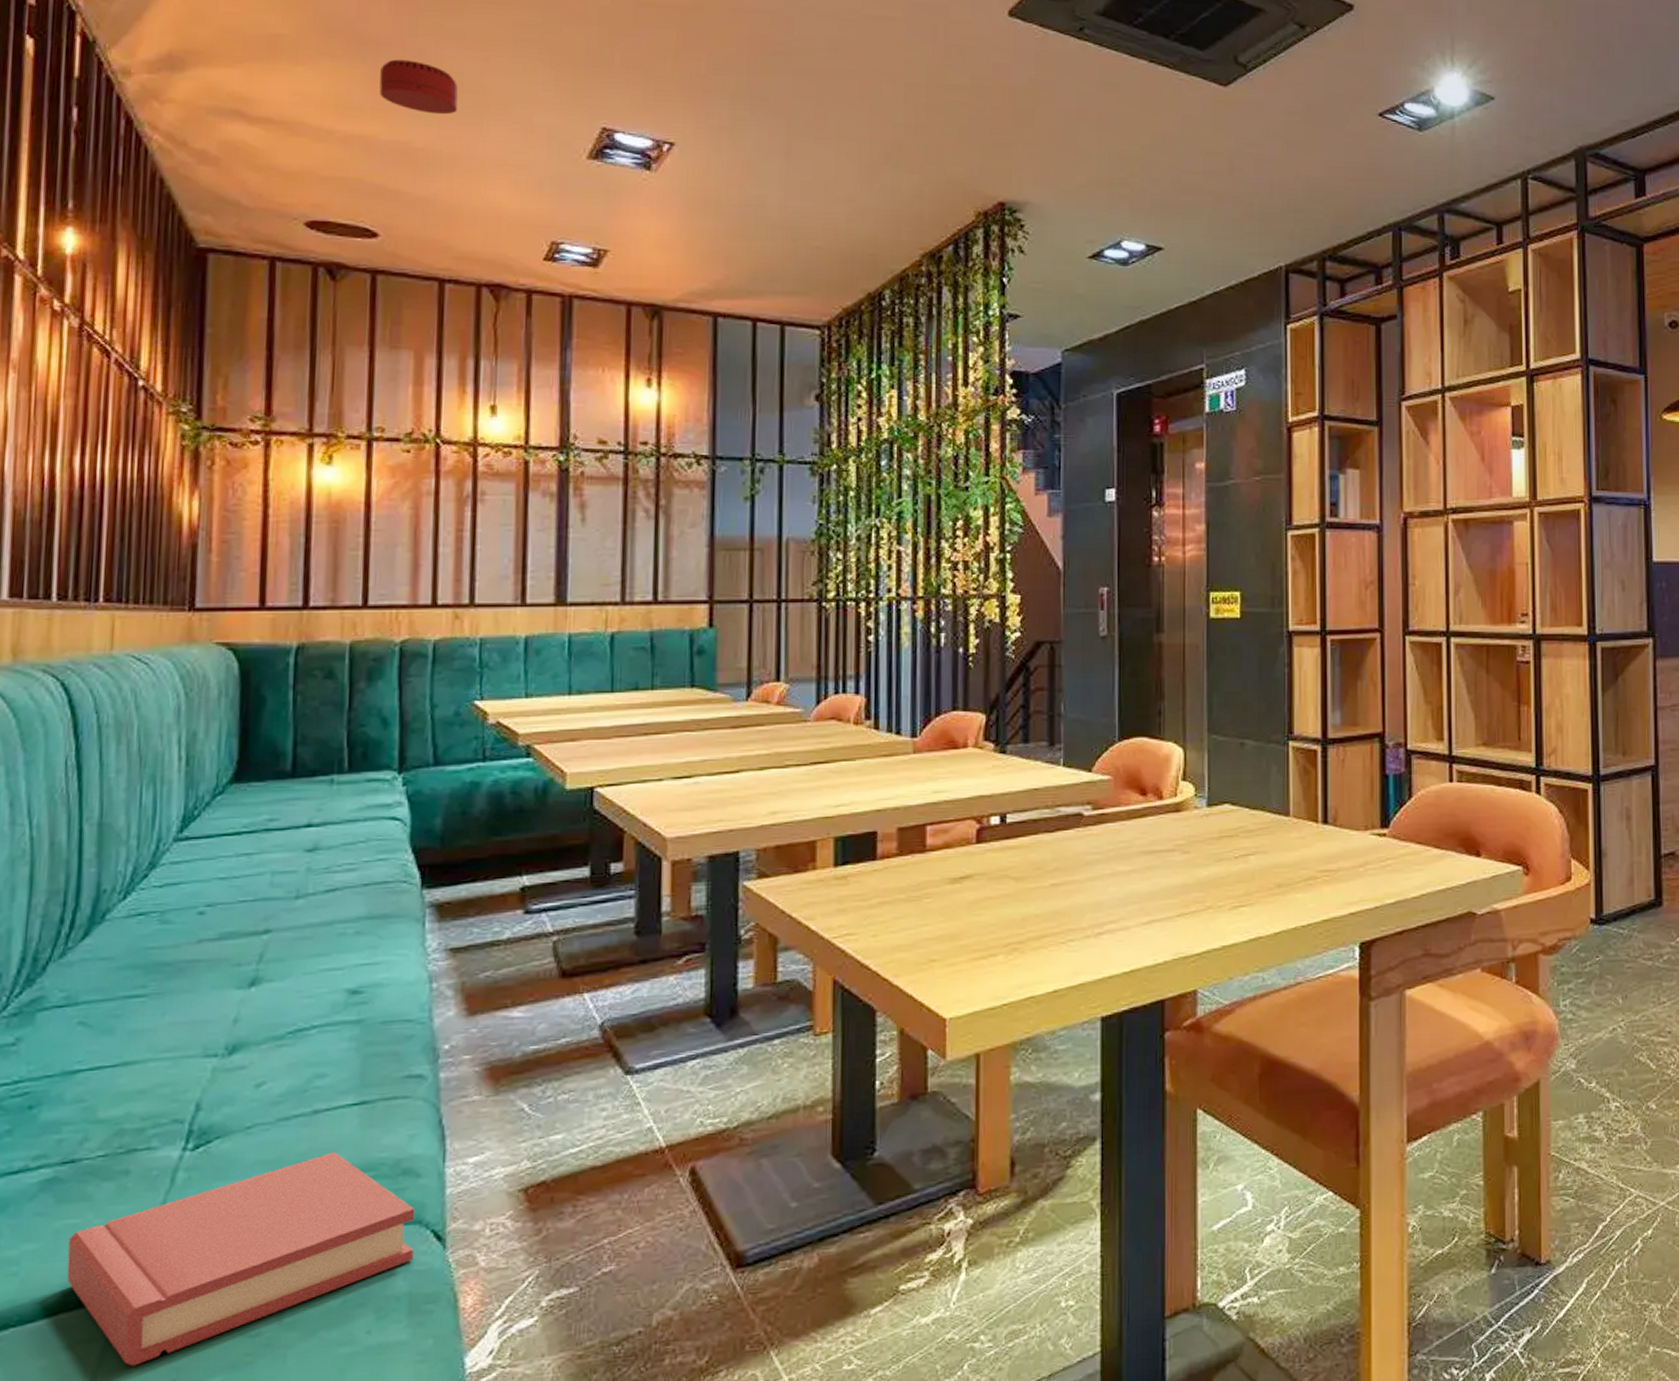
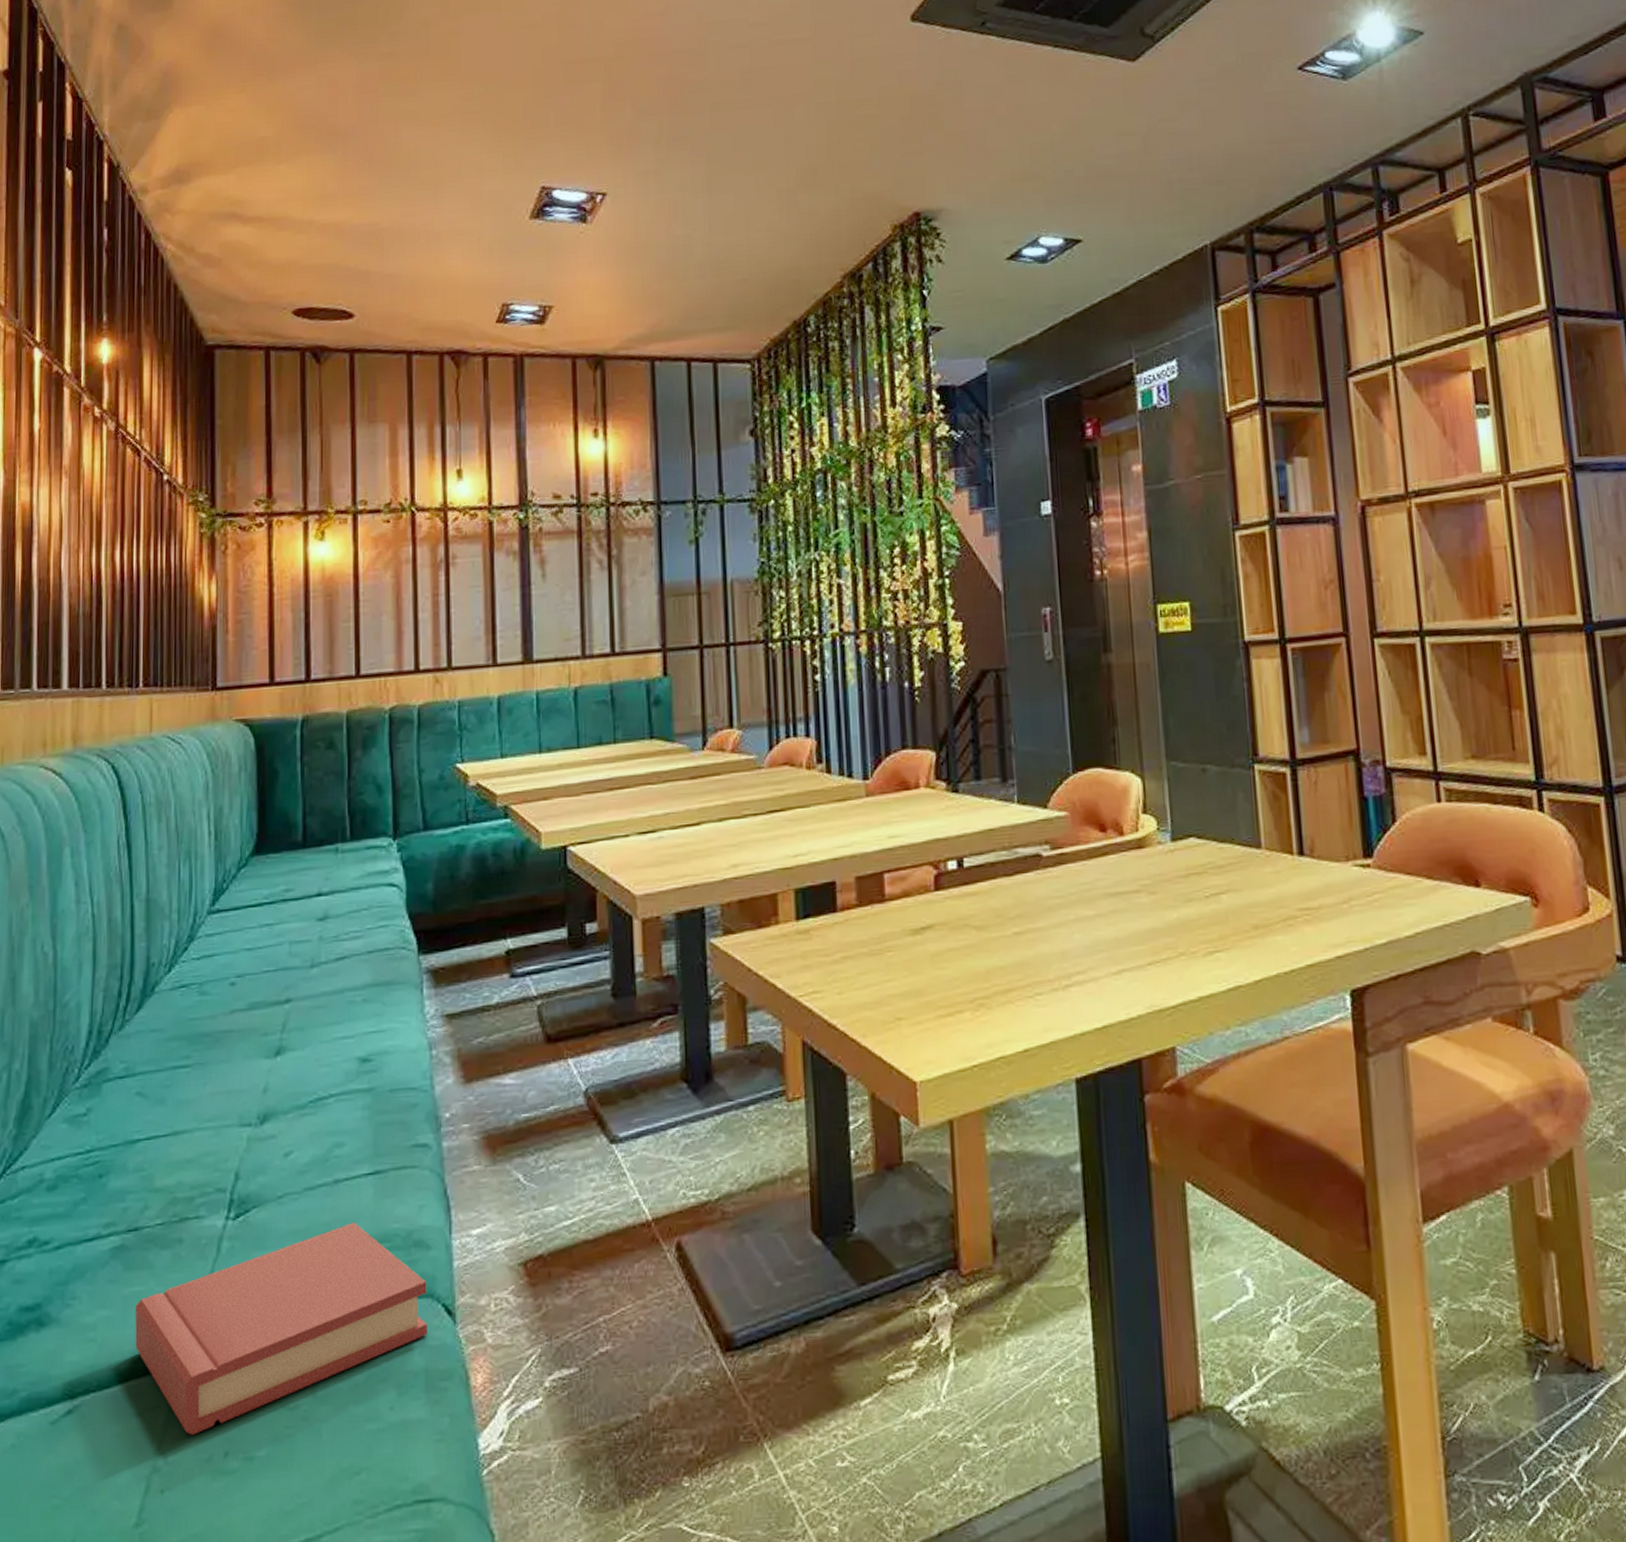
smoke detector: present [379,59,458,115] -> none [349,145,416,194]

